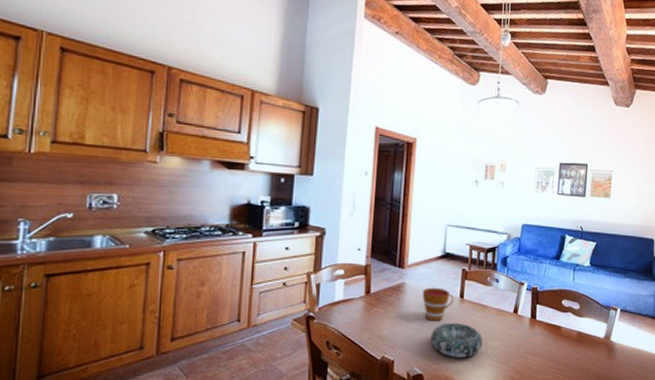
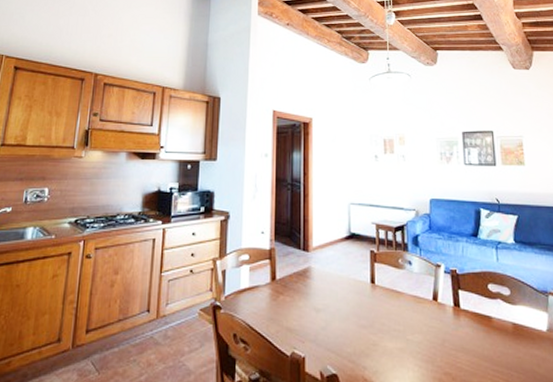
cup: present [422,287,454,321] -> none [330,272,364,310]
decorative bowl: present [430,322,483,358] -> none [343,312,402,355]

